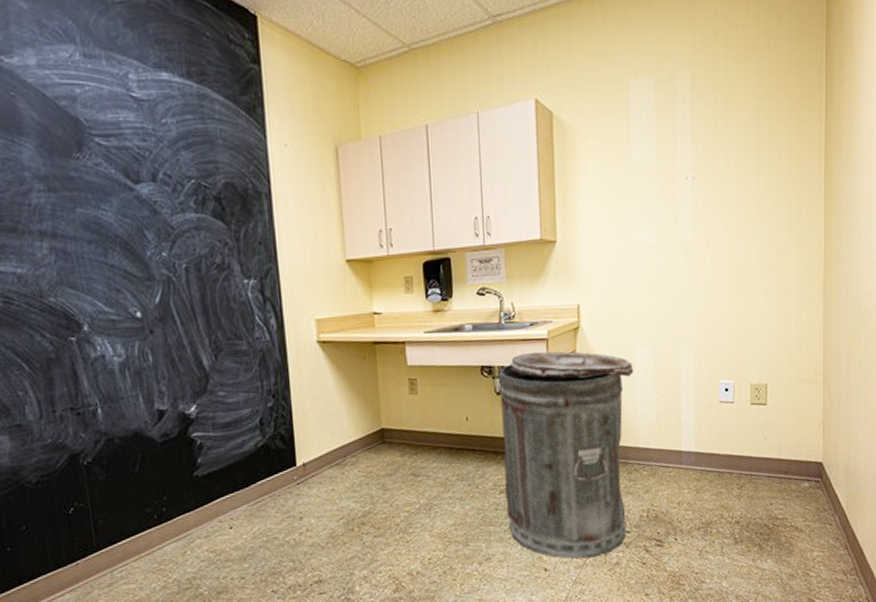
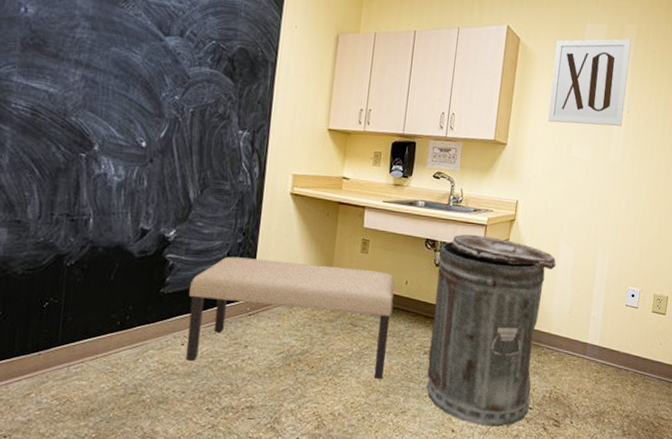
bench: none [224,411,458,544] -> present [186,256,395,379]
wall art: none [596,89,688,207] -> present [548,38,631,126]

